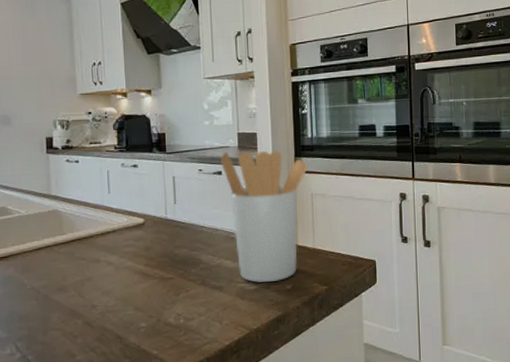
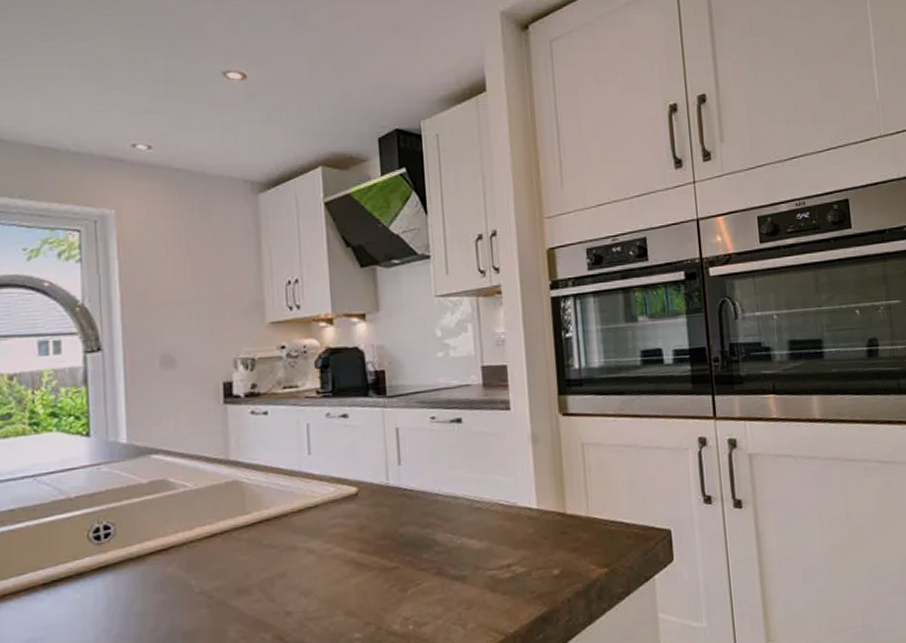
utensil holder: present [221,150,309,283] -> none [460,387,577,568]

